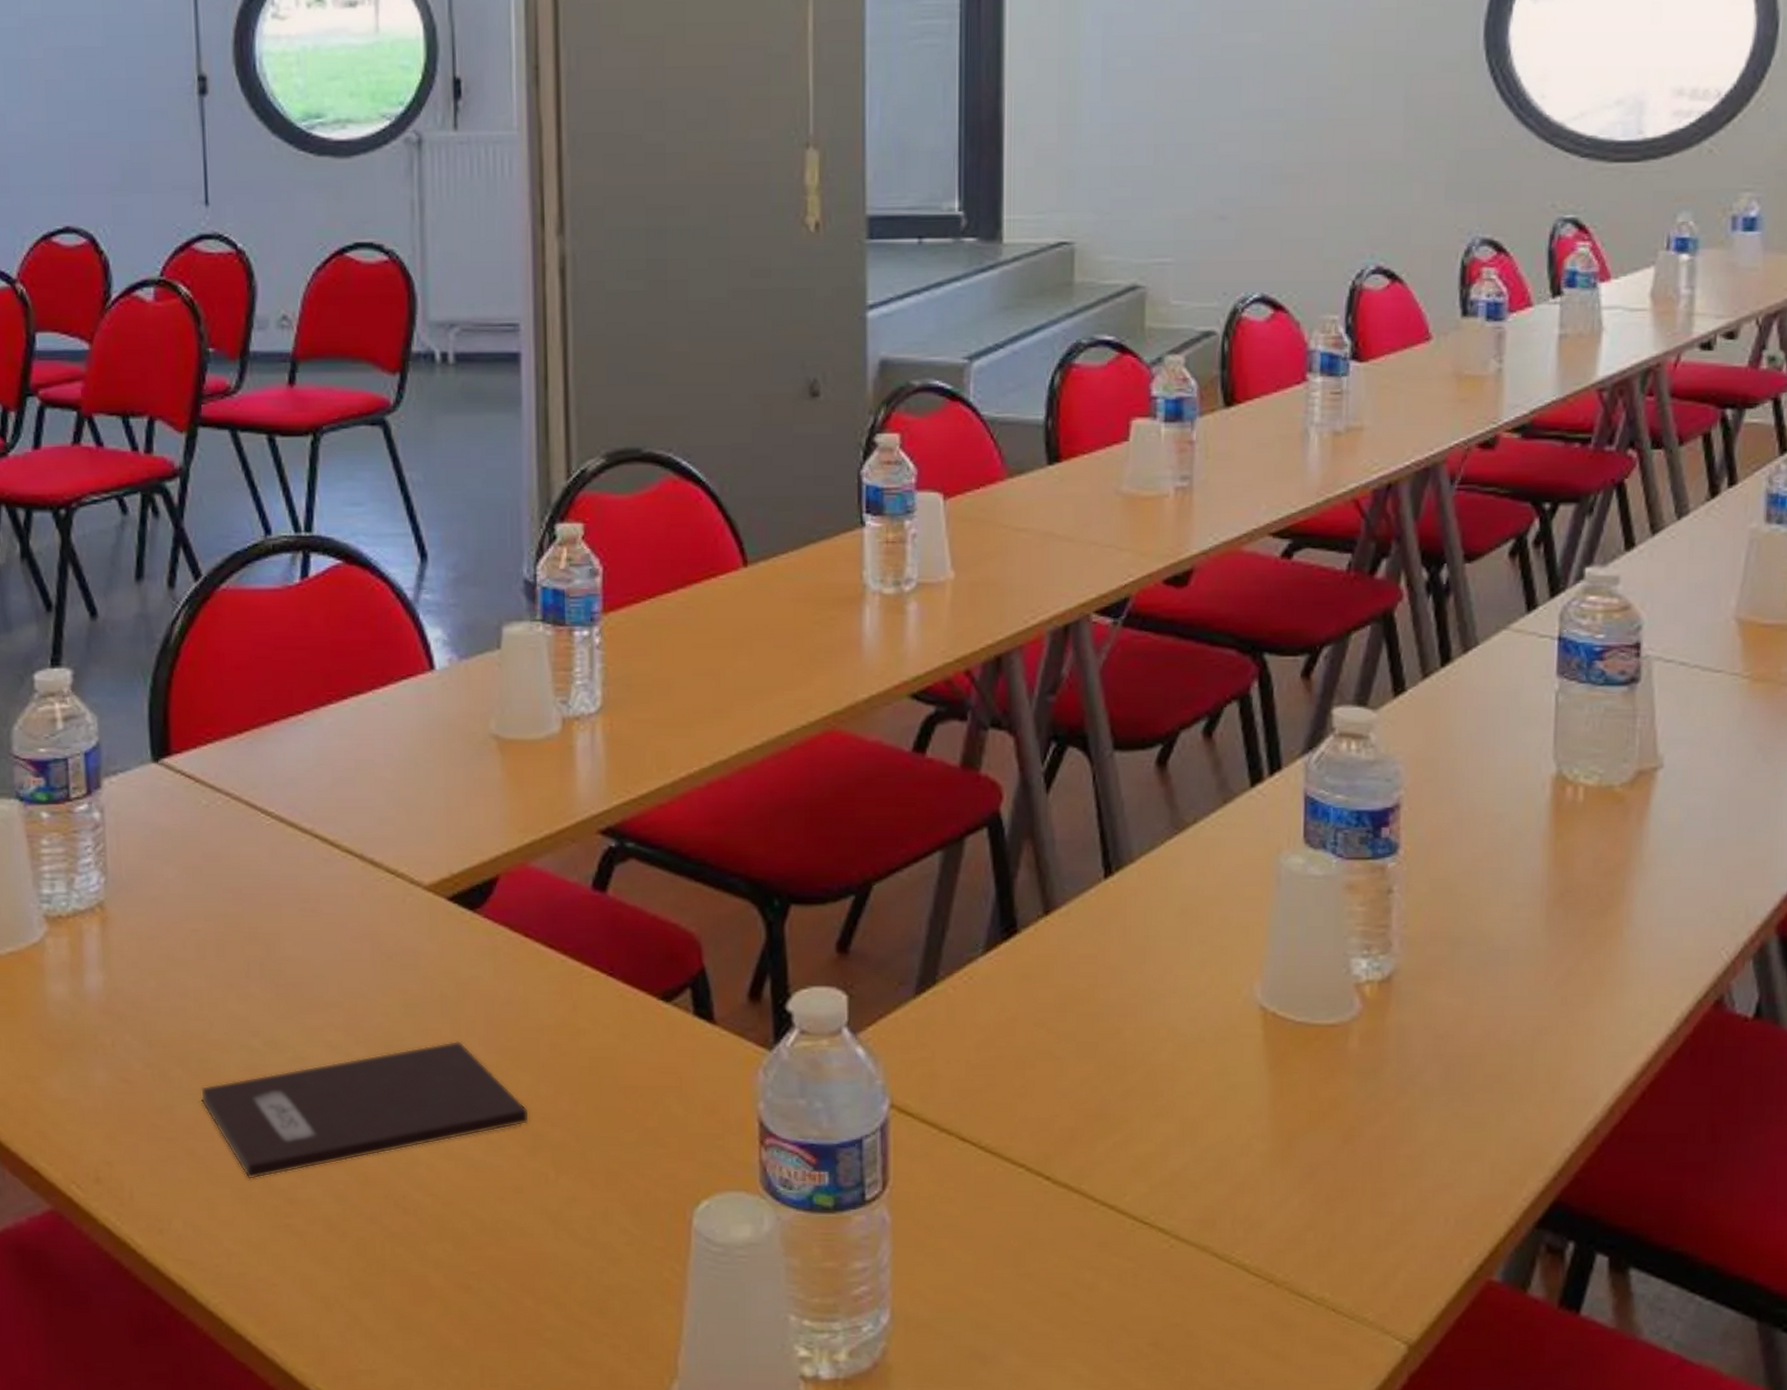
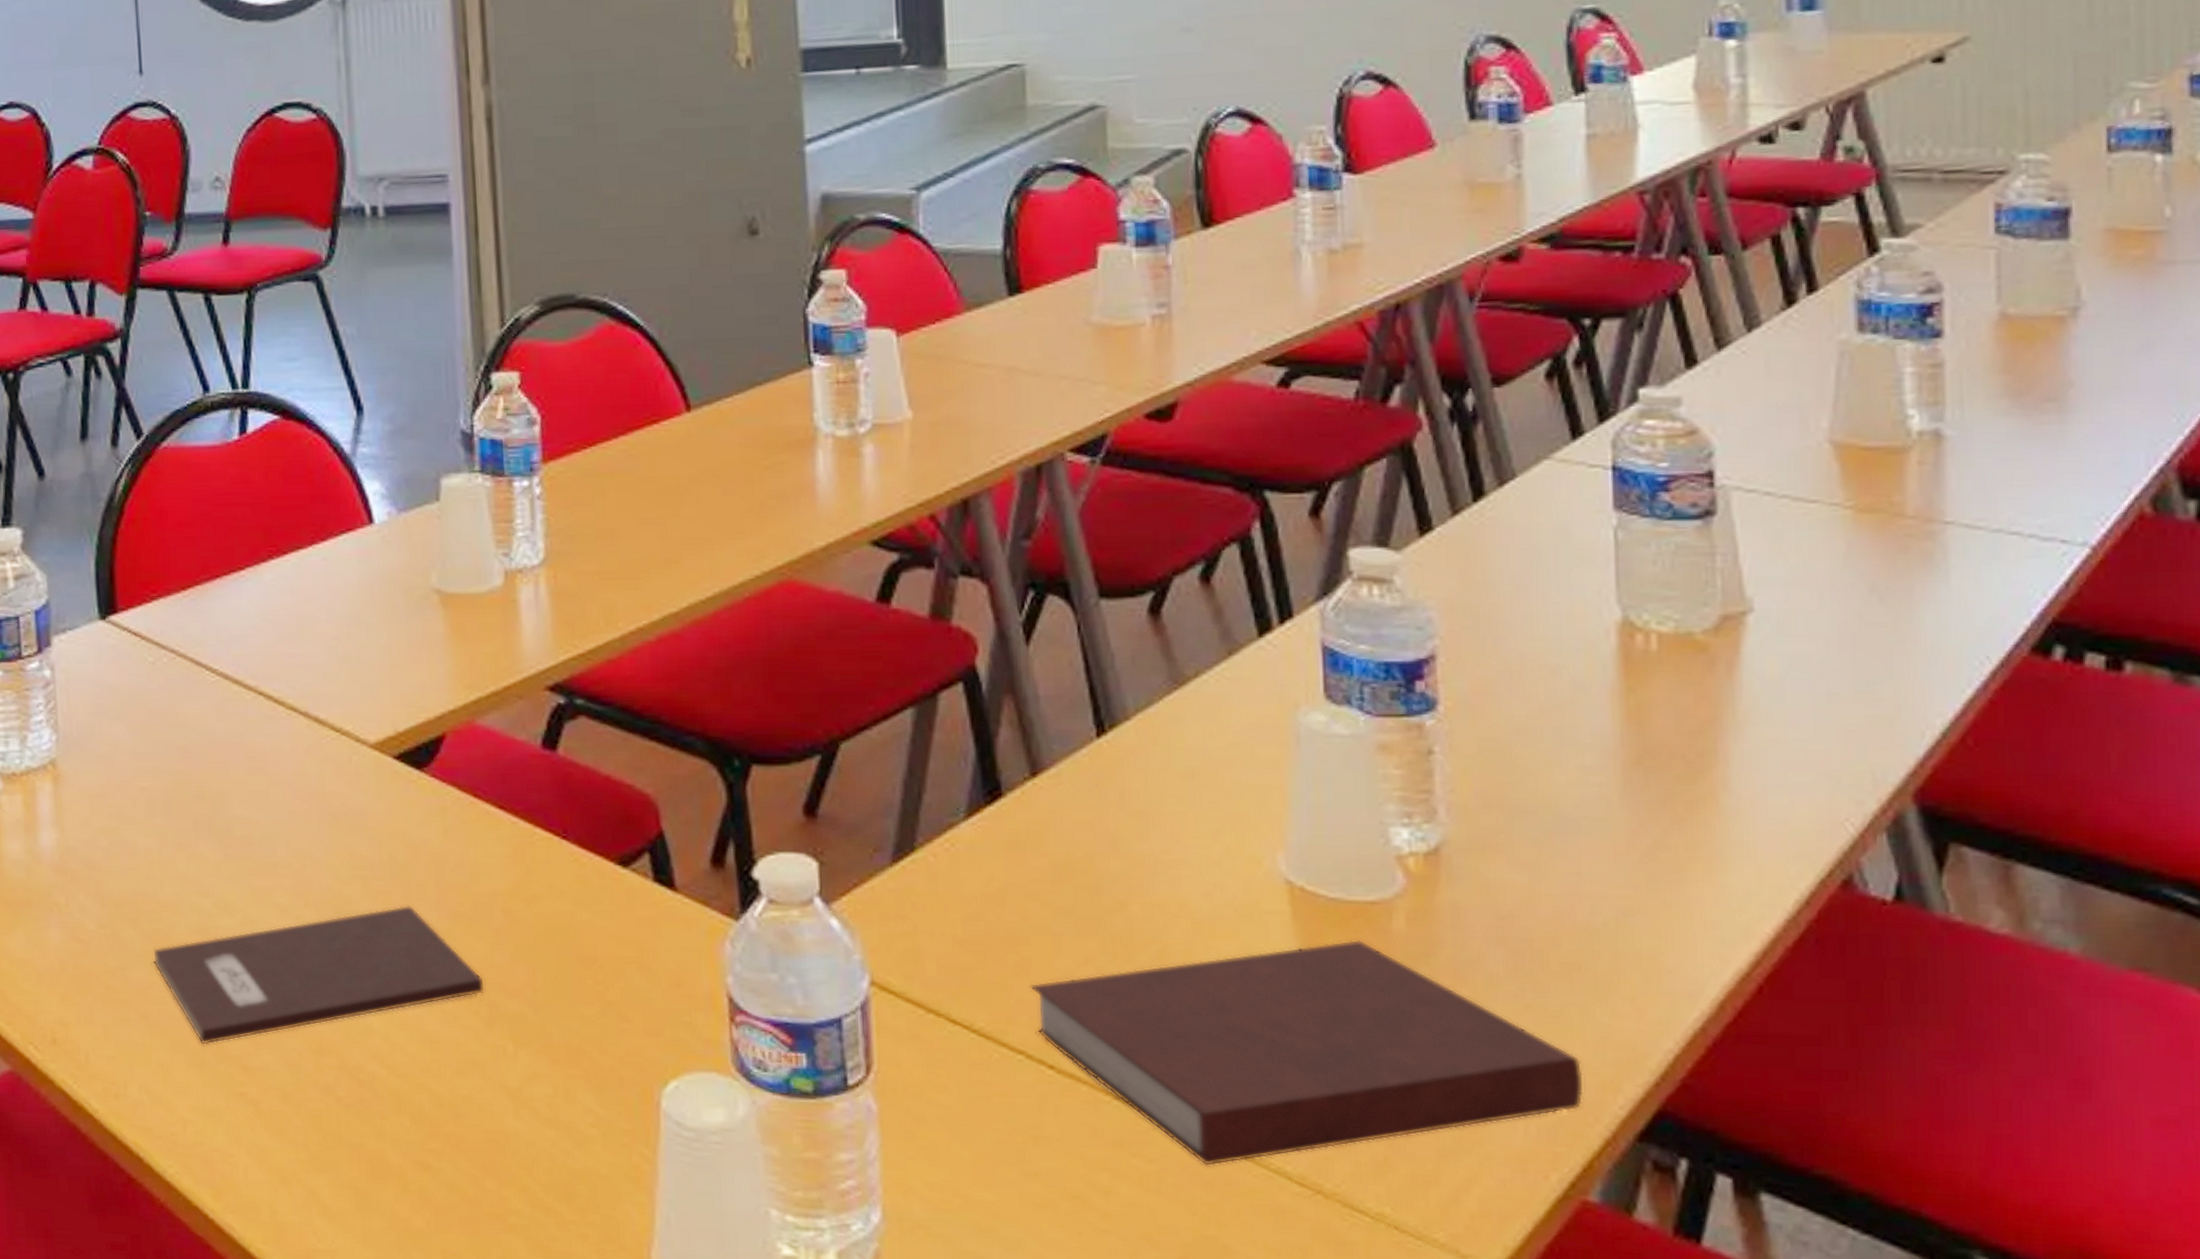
notebook: none [1032,1058,1496,1263] -> present [1029,939,1584,1167]

